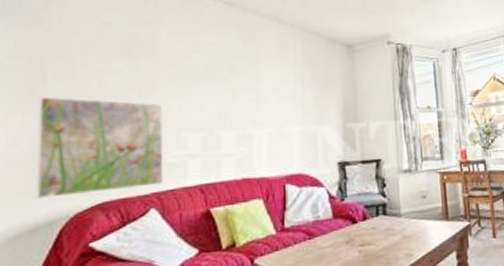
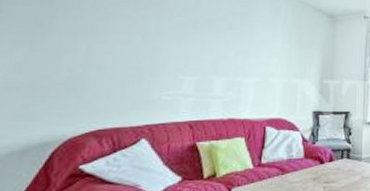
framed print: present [35,96,164,199] -> none [31,31,164,122]

